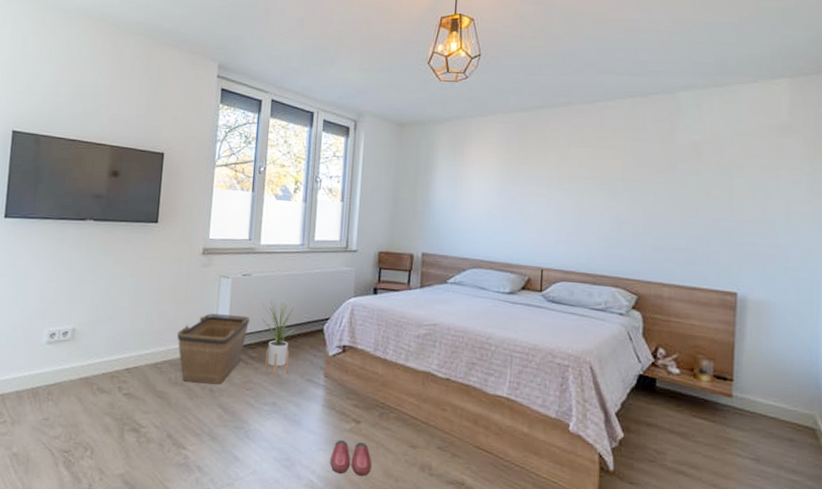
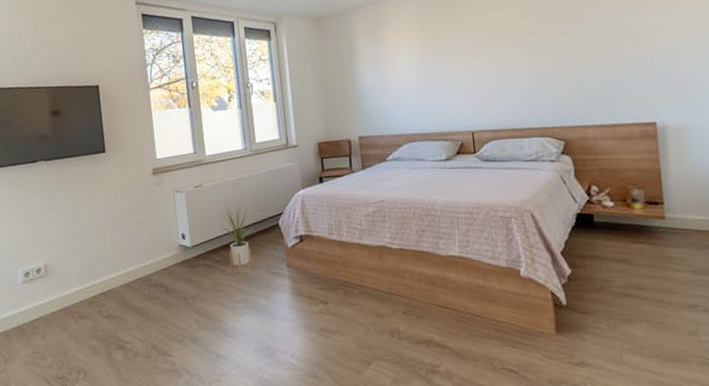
bicycle basket: present [177,313,250,385] -> none [143,225,209,295]
slippers: present [330,440,372,476] -> none [306,321,345,352]

